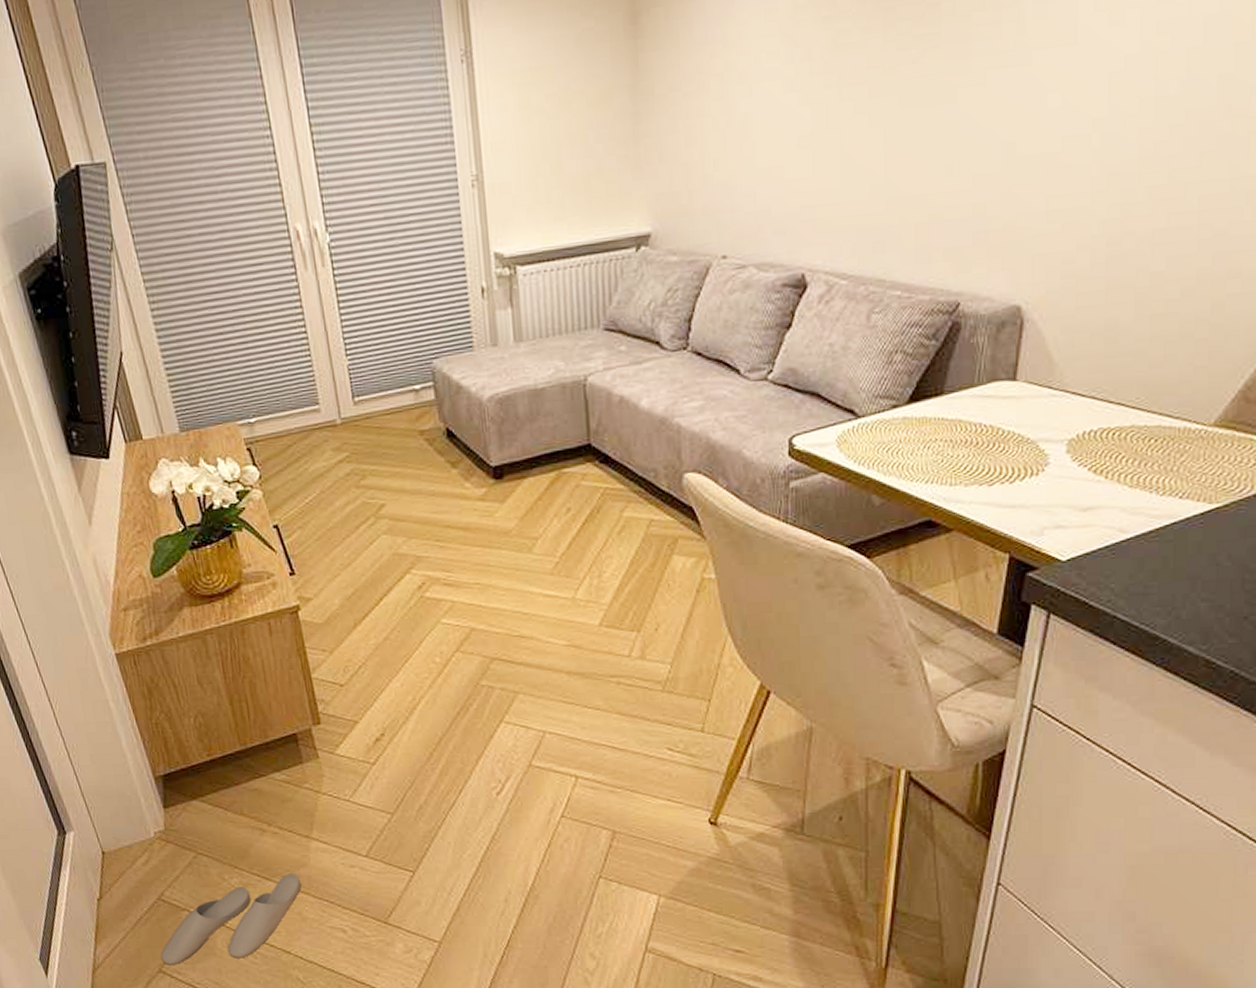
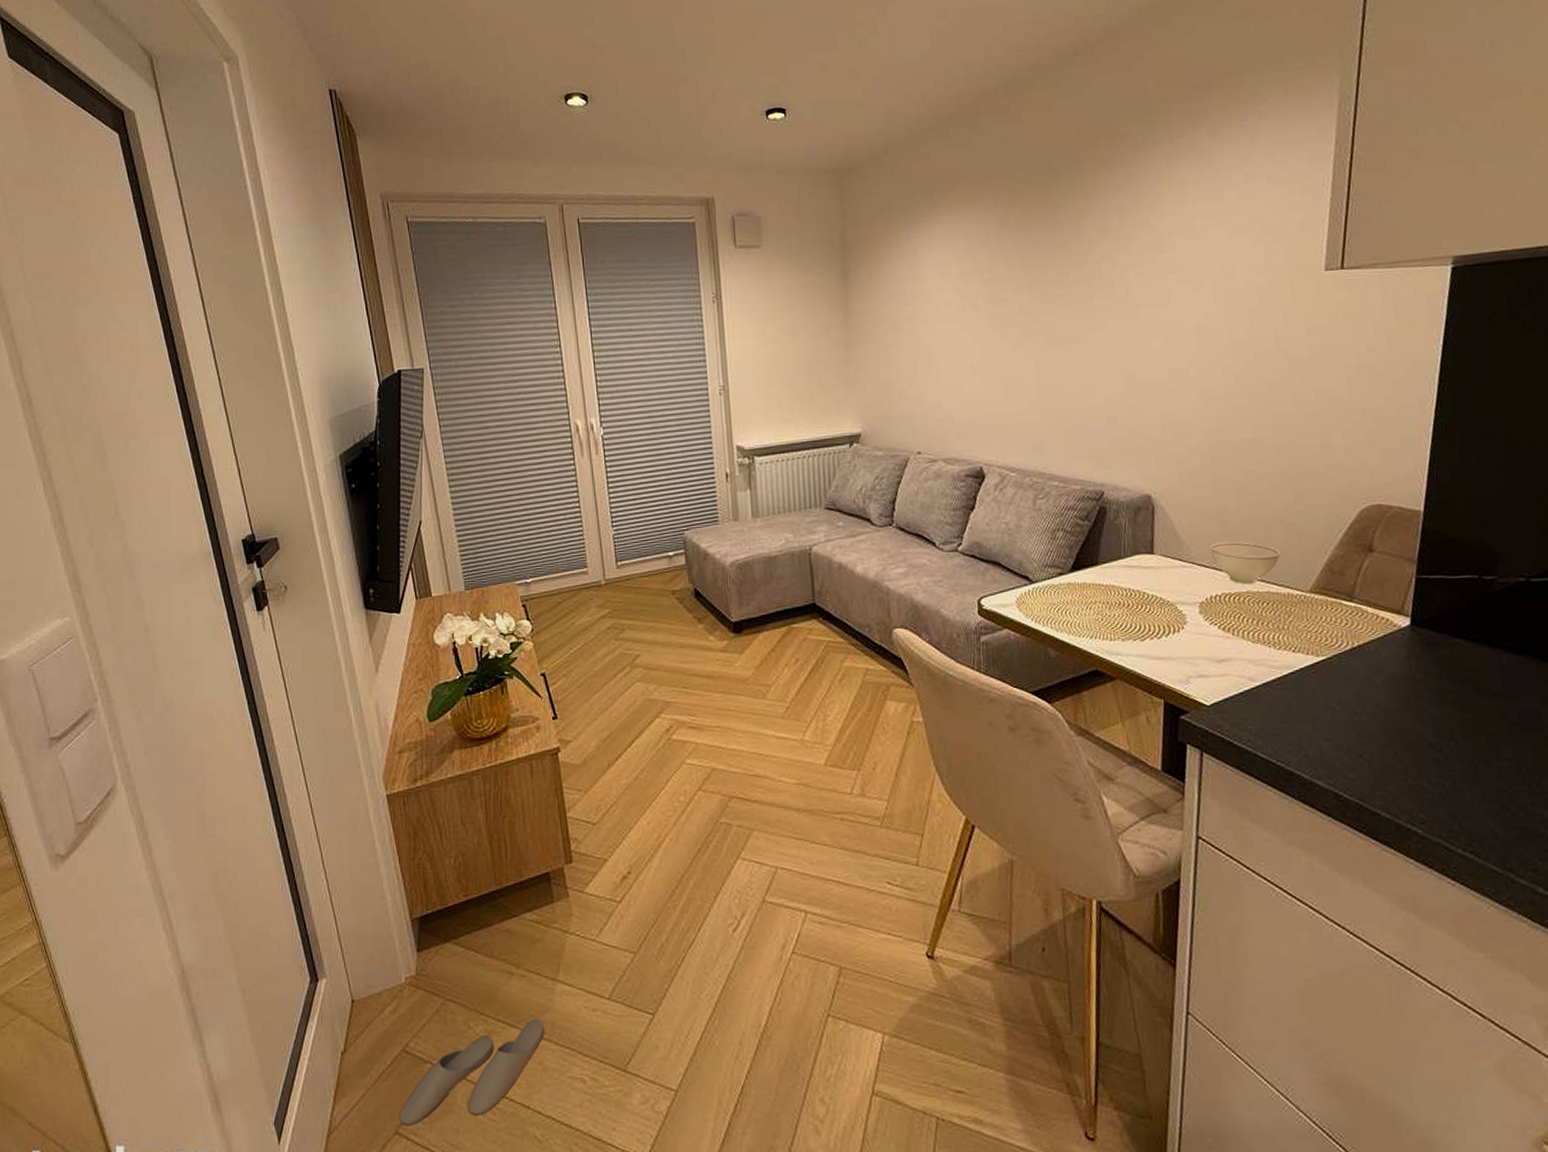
bowl: none [1091,363,1183,417] -> present [1210,541,1282,584]

